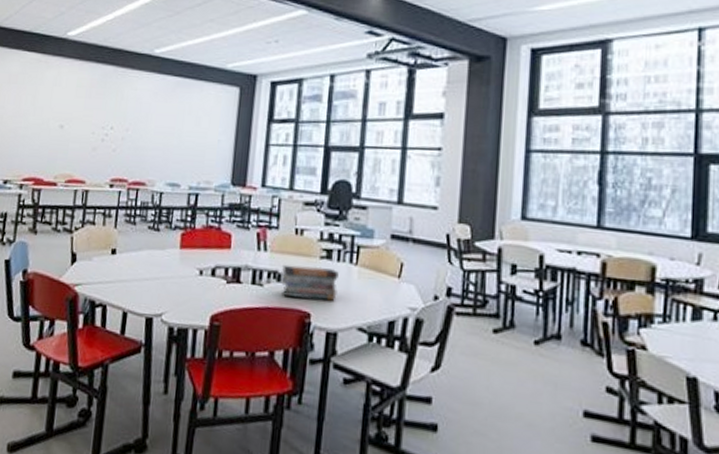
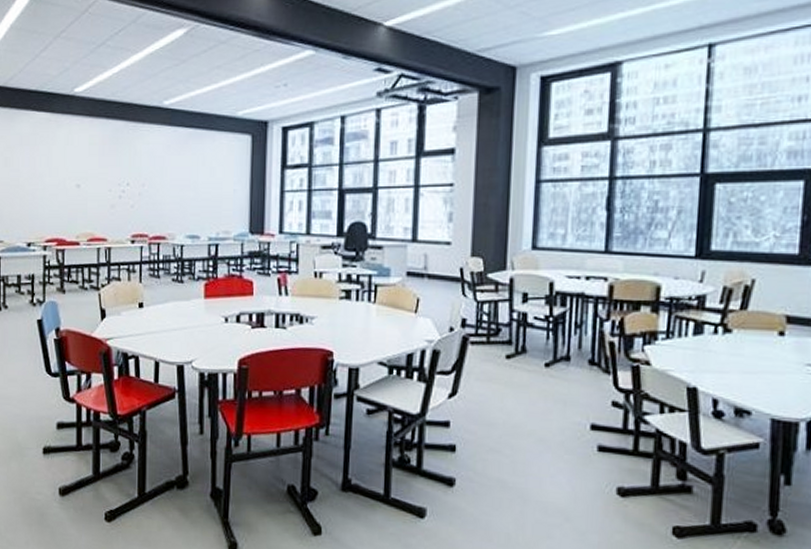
book stack: present [280,264,339,301] -> none [302,307,358,339]

